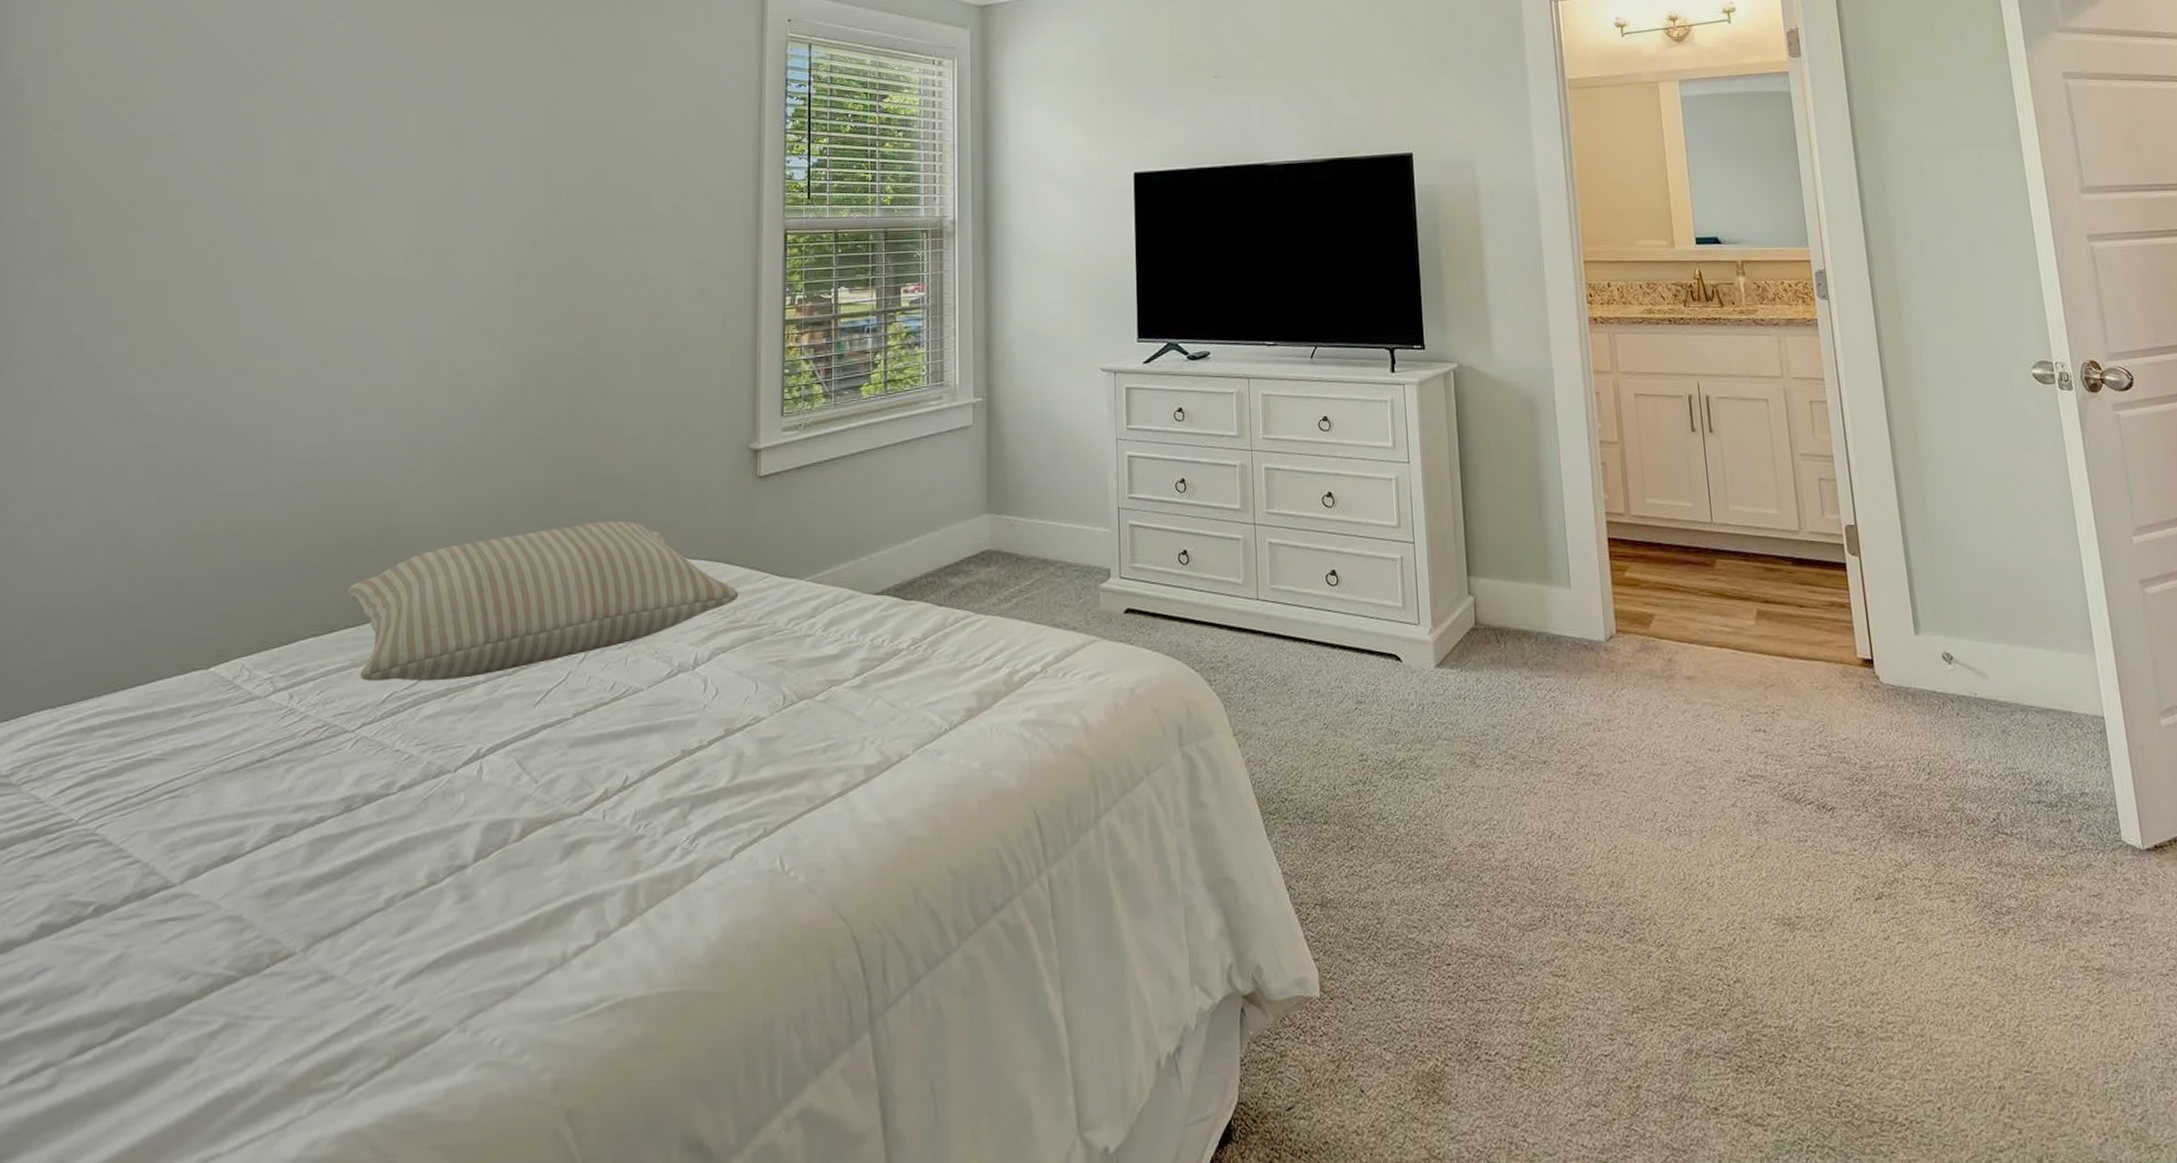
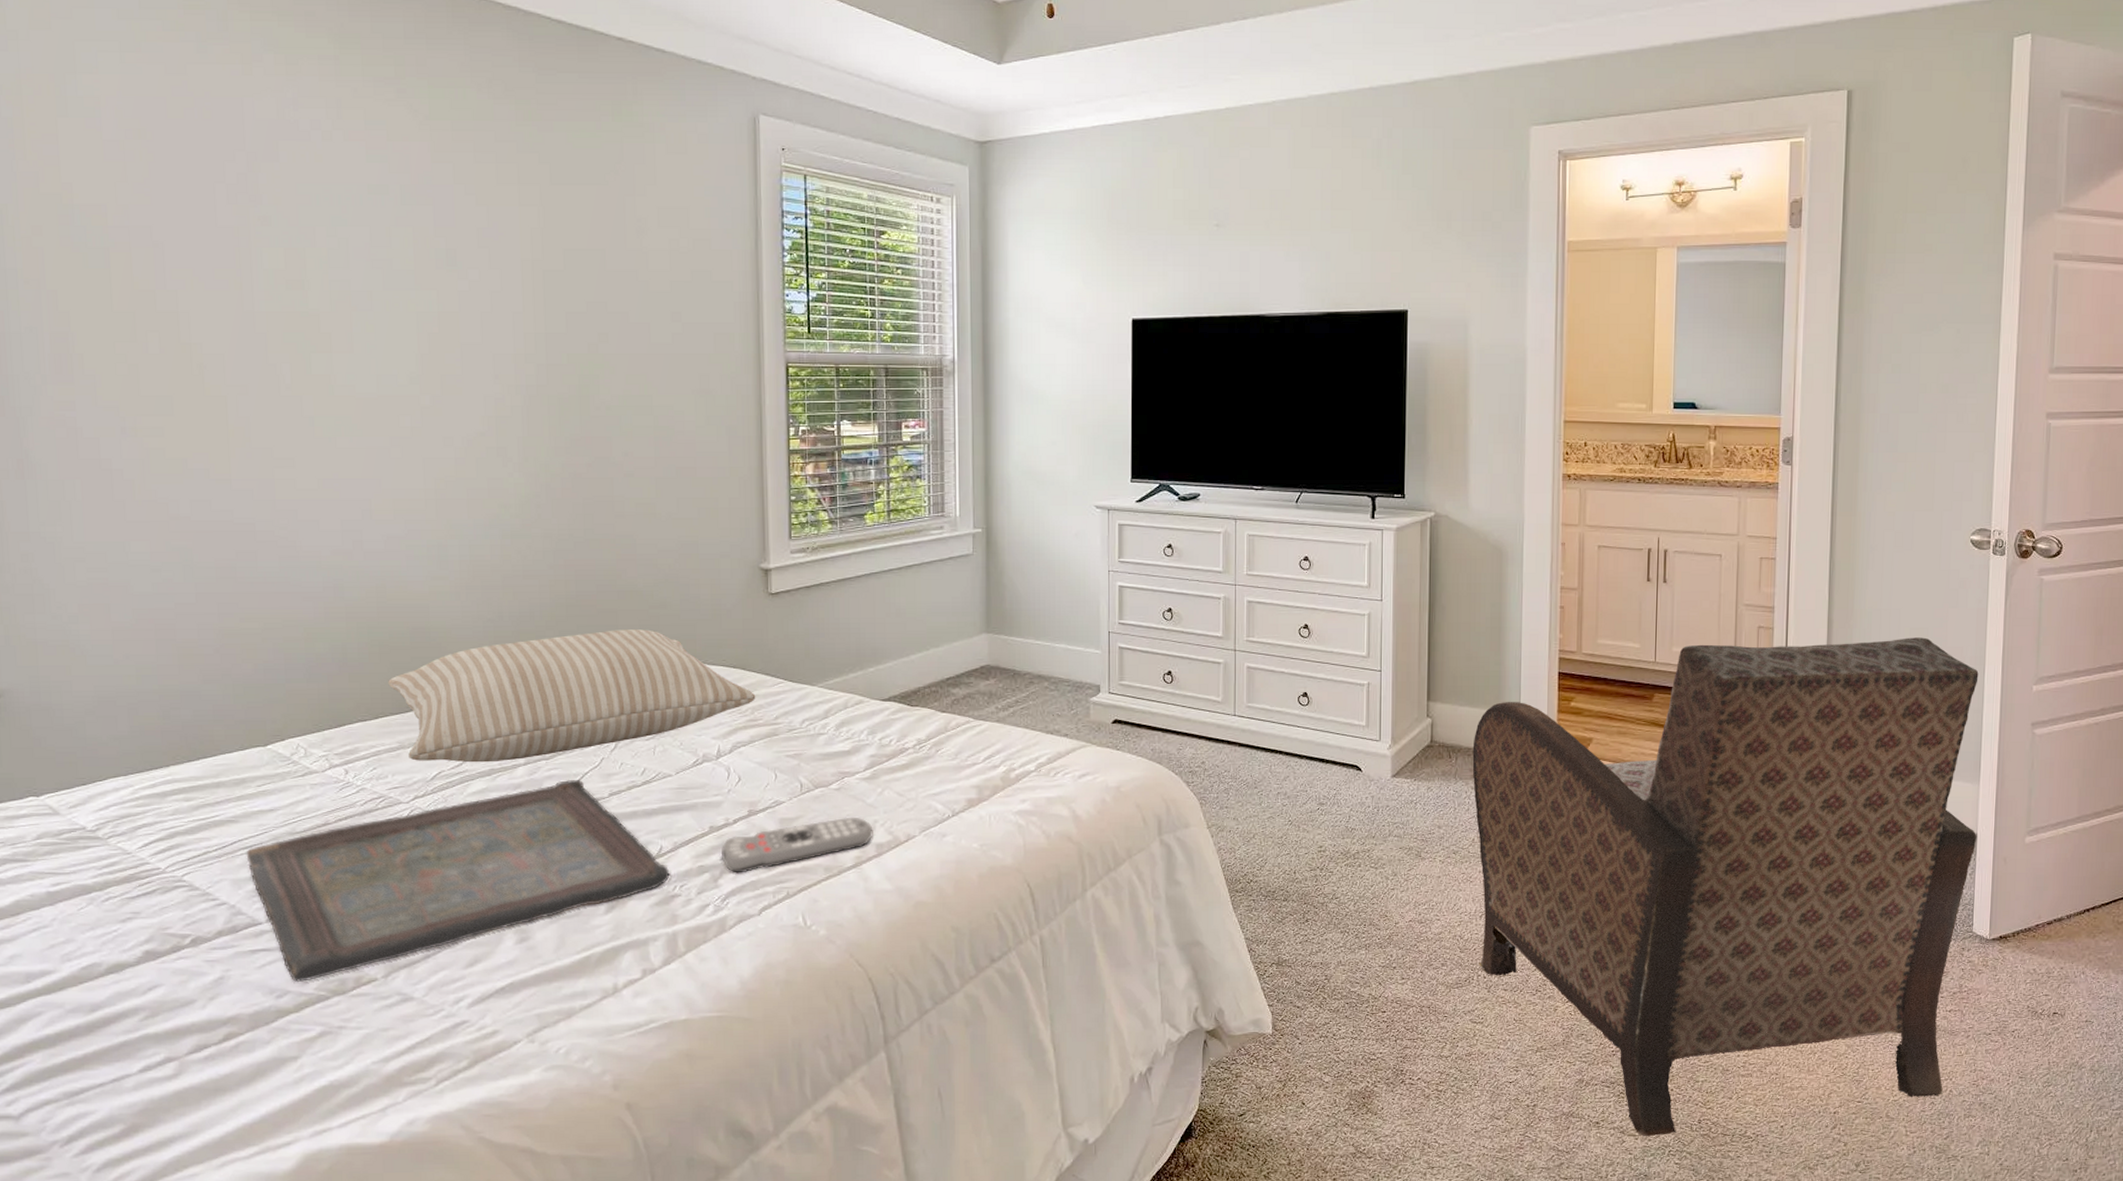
serving tray: none [169,698,635,961] -> present [246,780,670,983]
remote control: none [693,733,862,807] -> present [722,817,873,873]
armchair: none [1522,485,2126,1127] -> present [1472,637,1979,1137]

